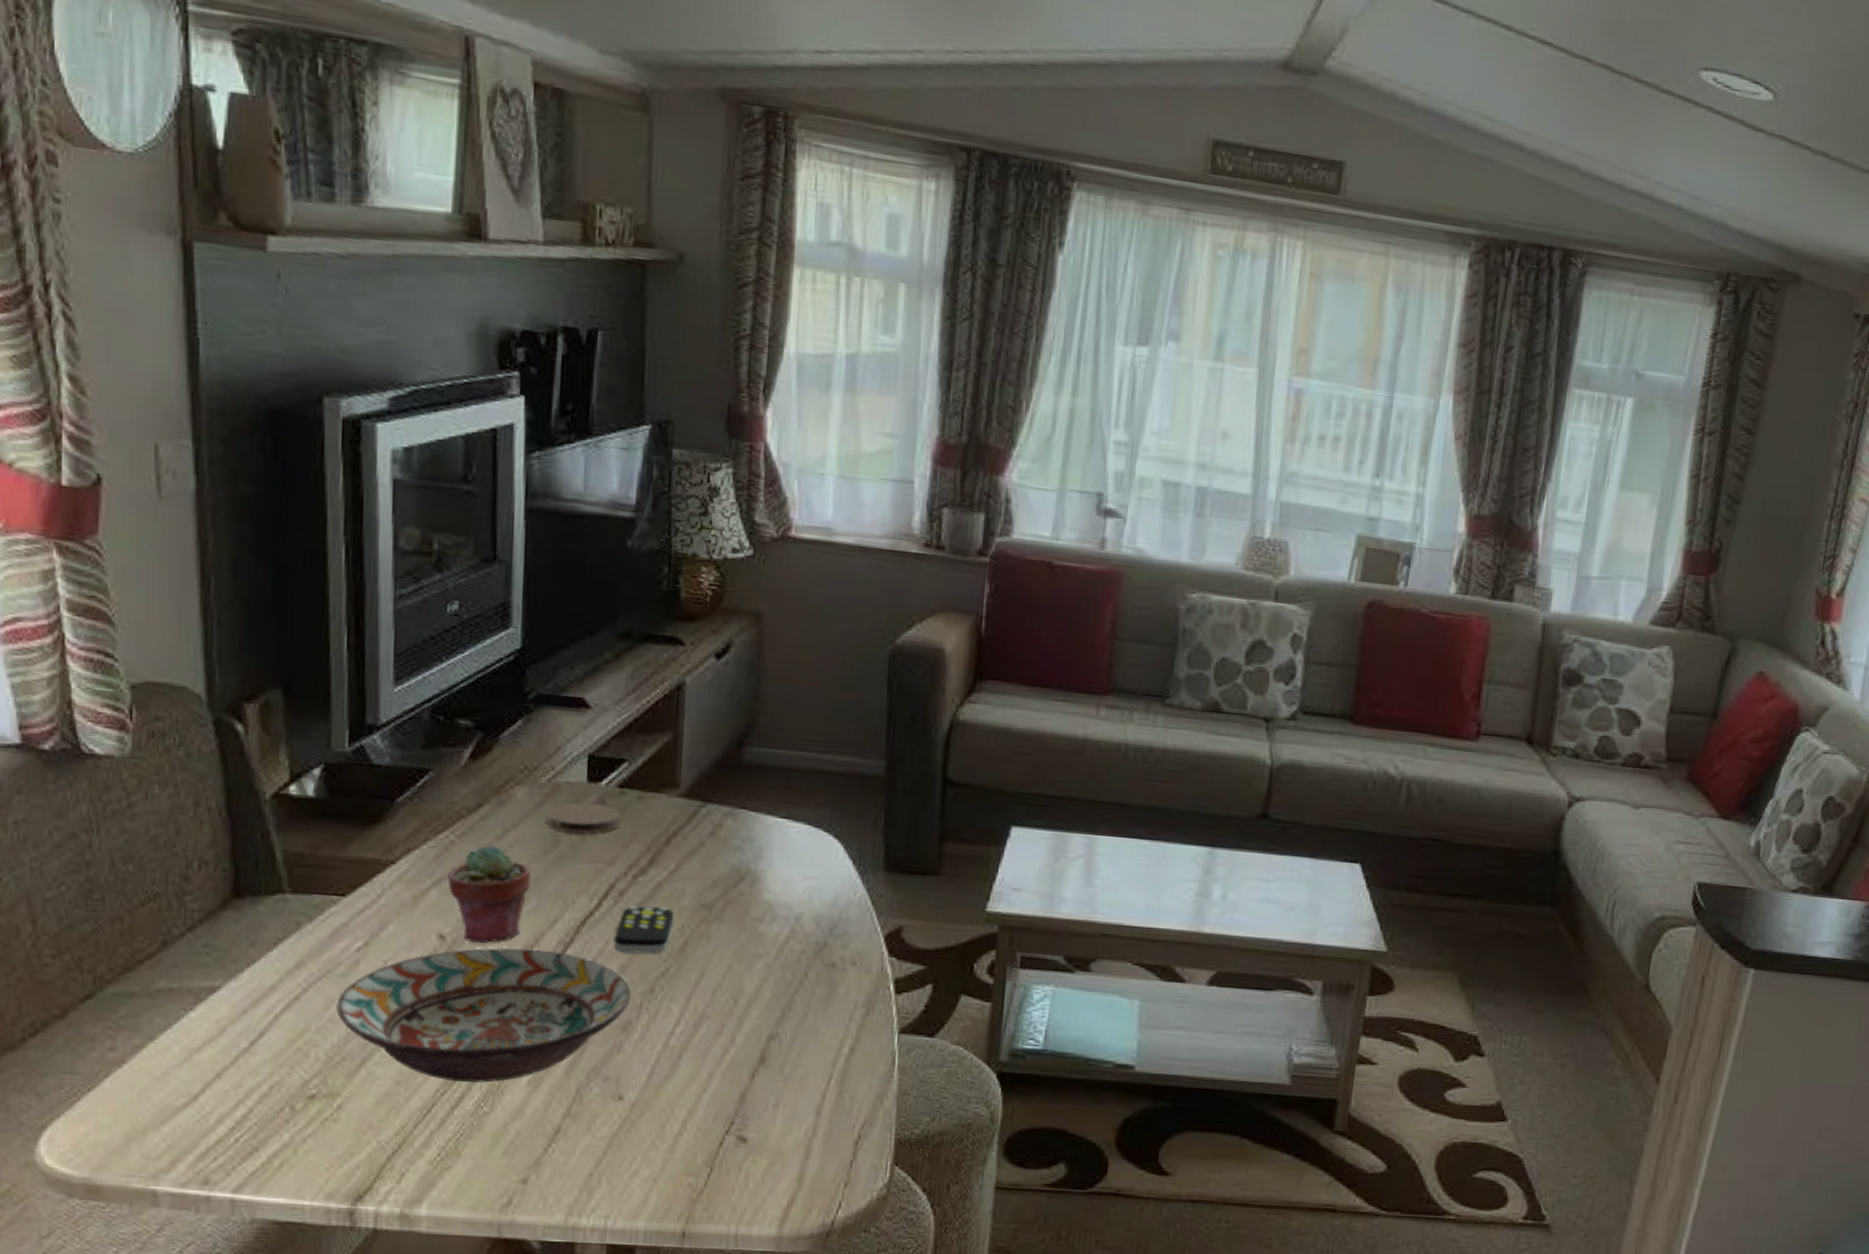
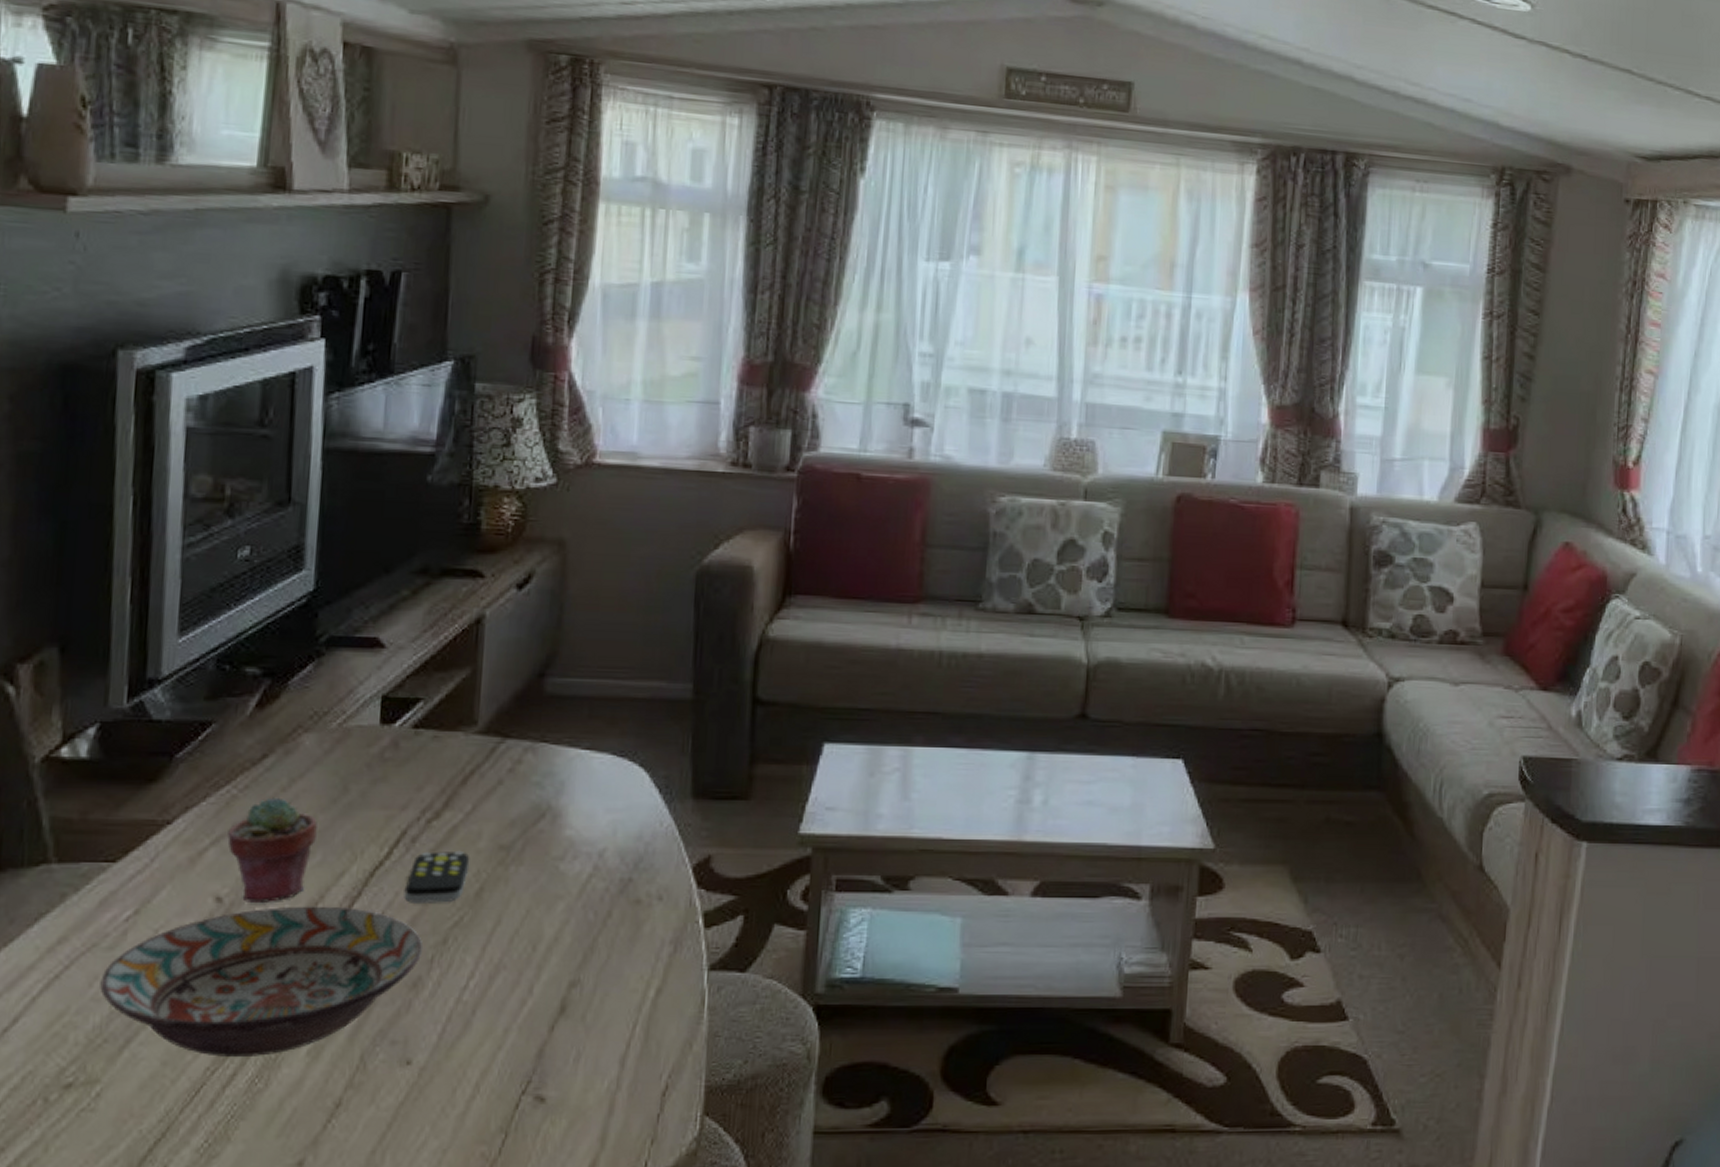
coaster: present [546,803,621,834] -> none [335,747,415,779]

